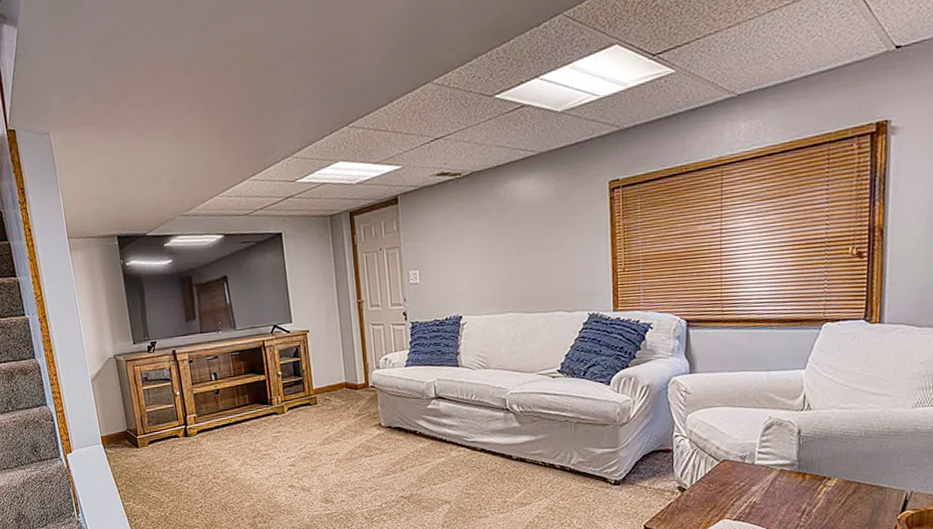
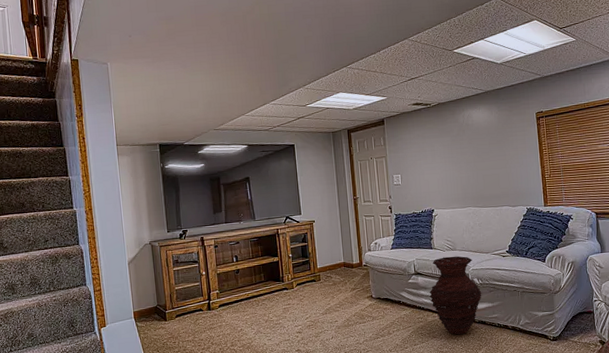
vase: none [453,376,523,474] -> present [429,256,482,335]

